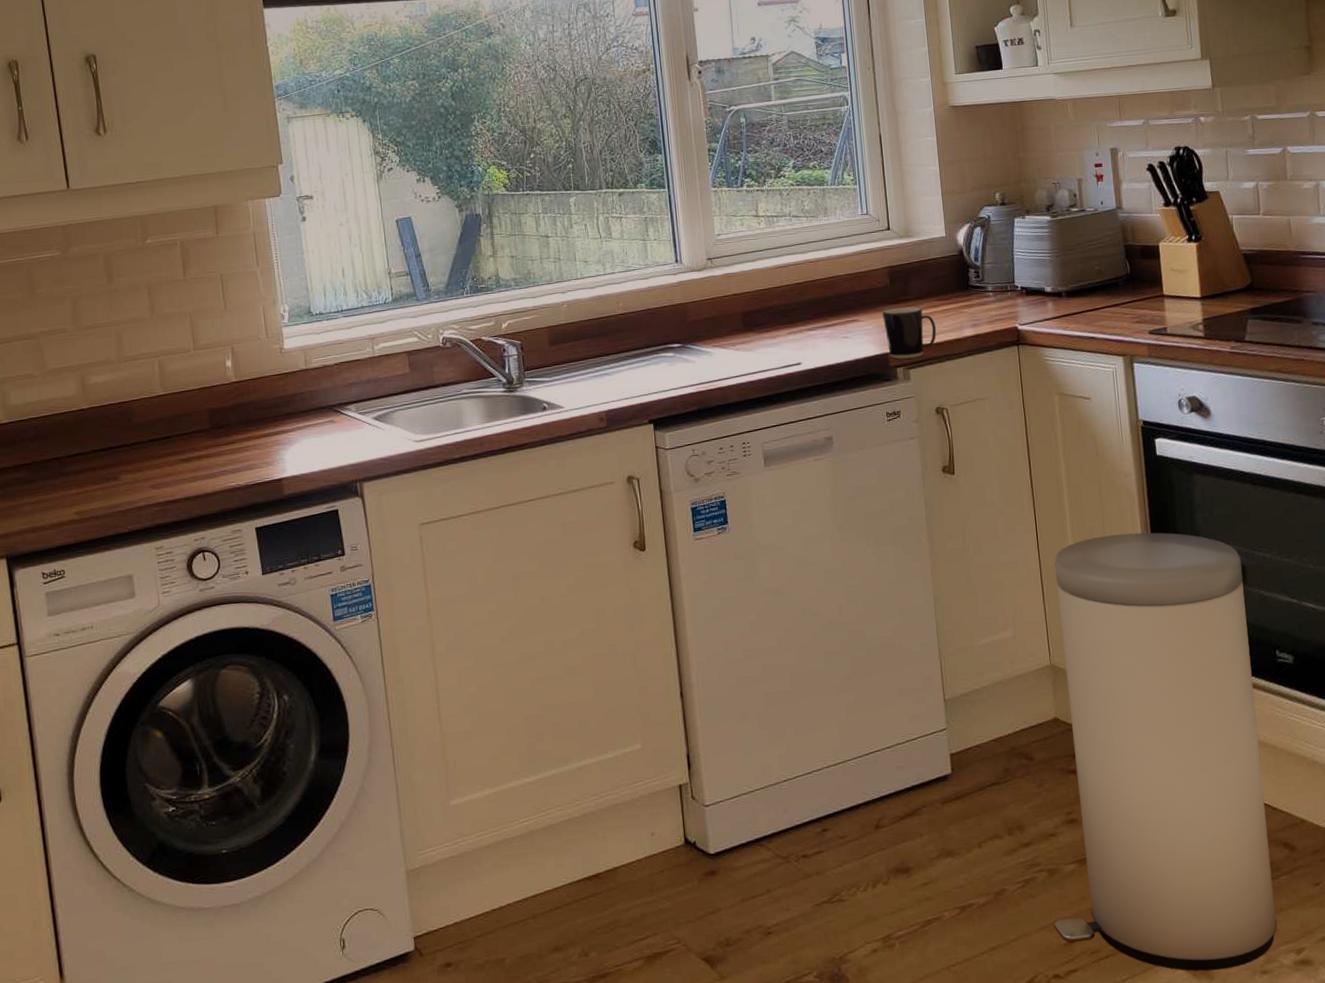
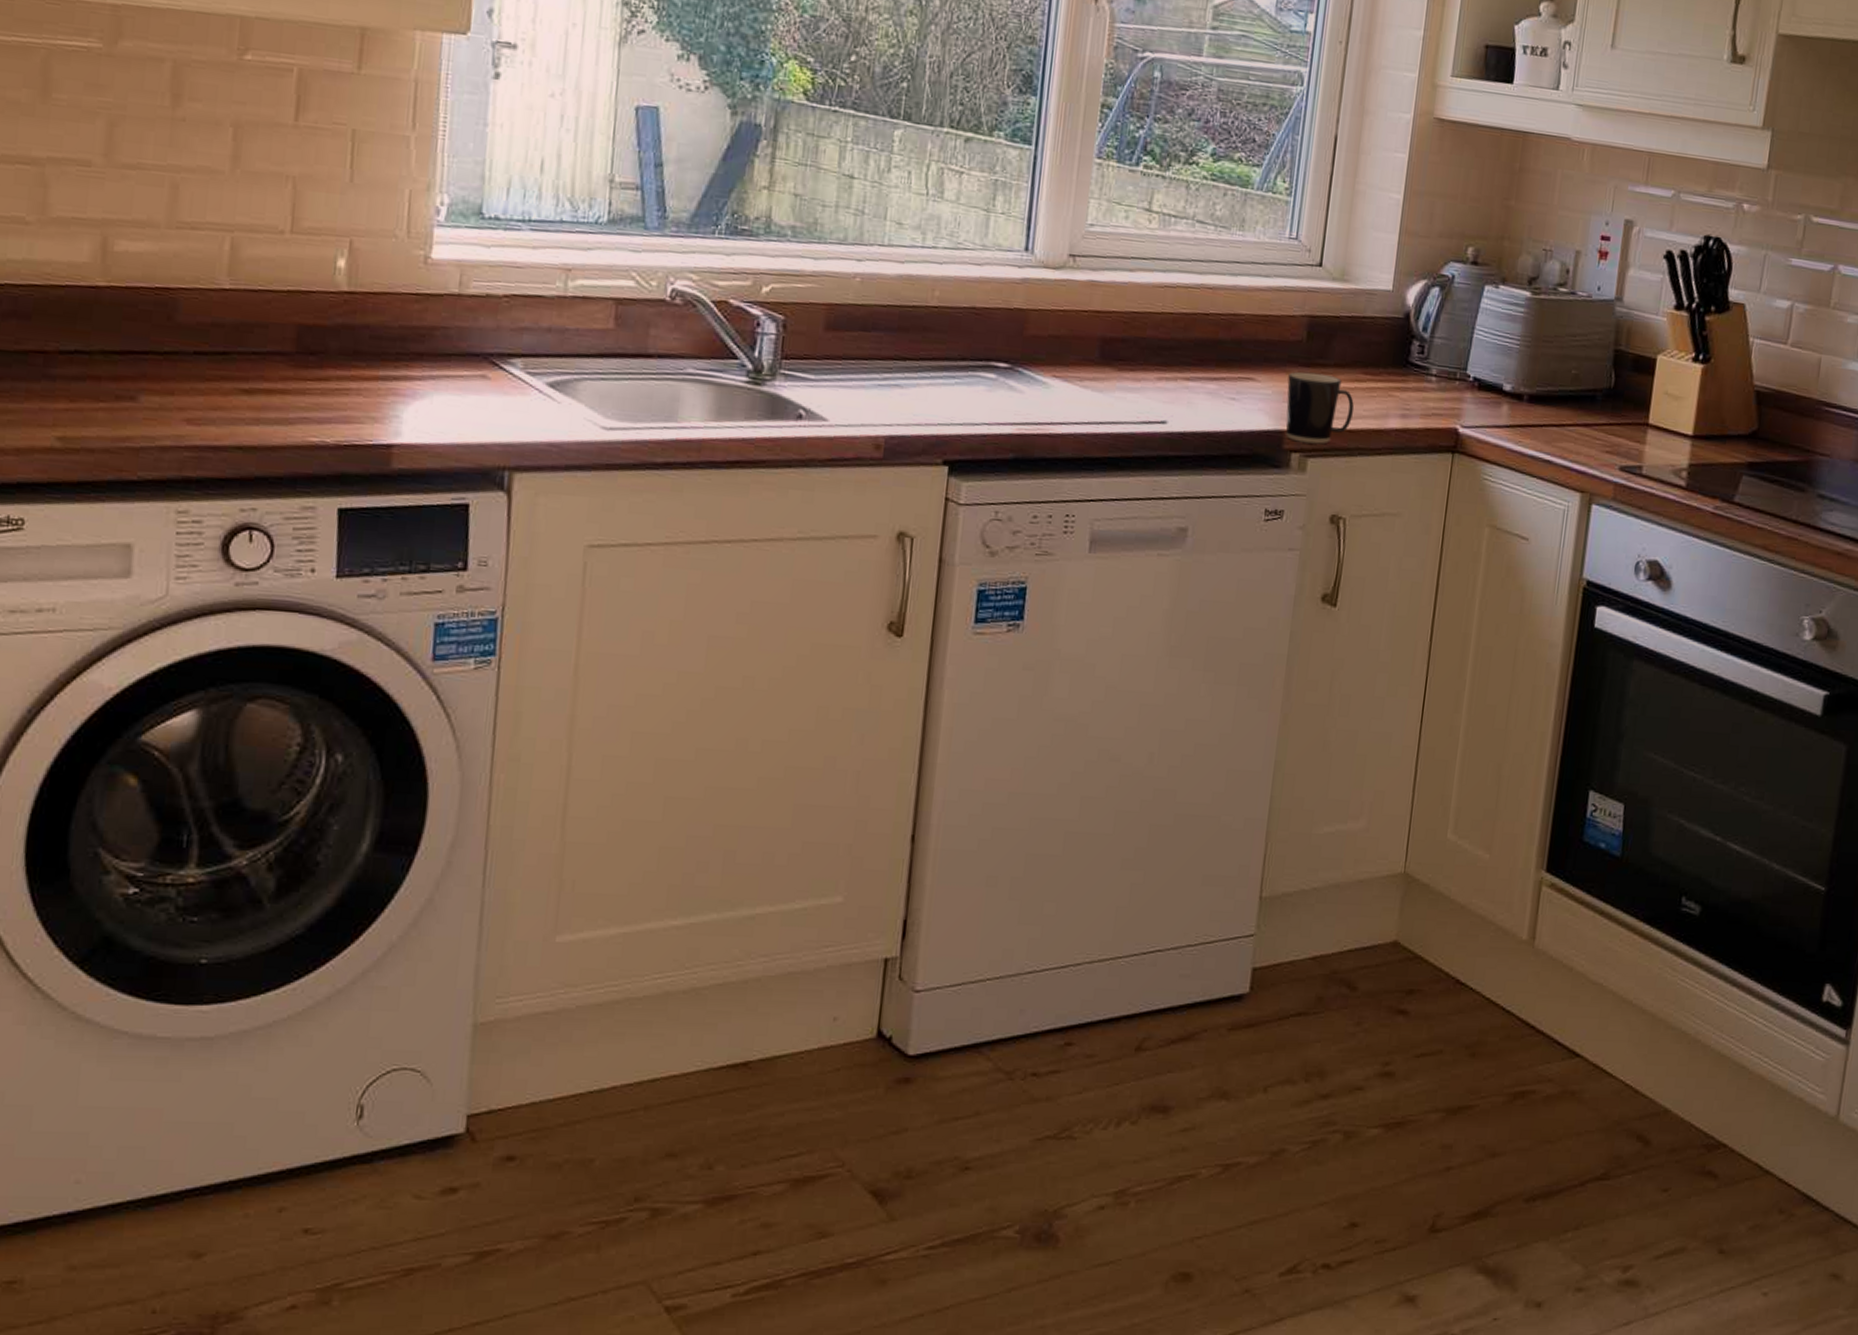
pedal bin: present [1054,532,1277,971] -> none [1336,718,1688,1281]

